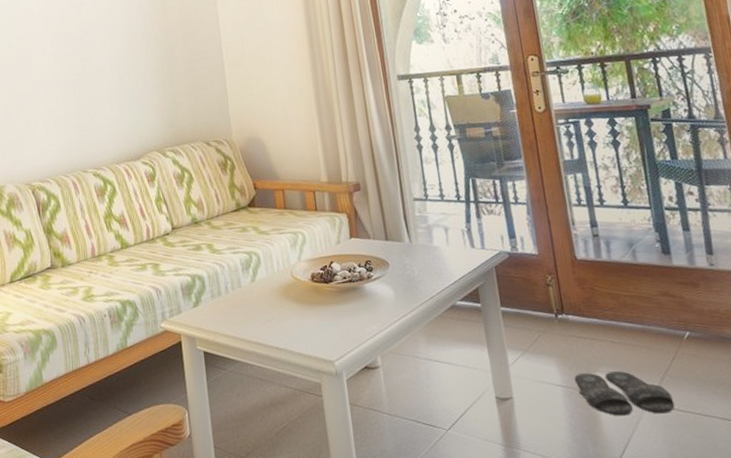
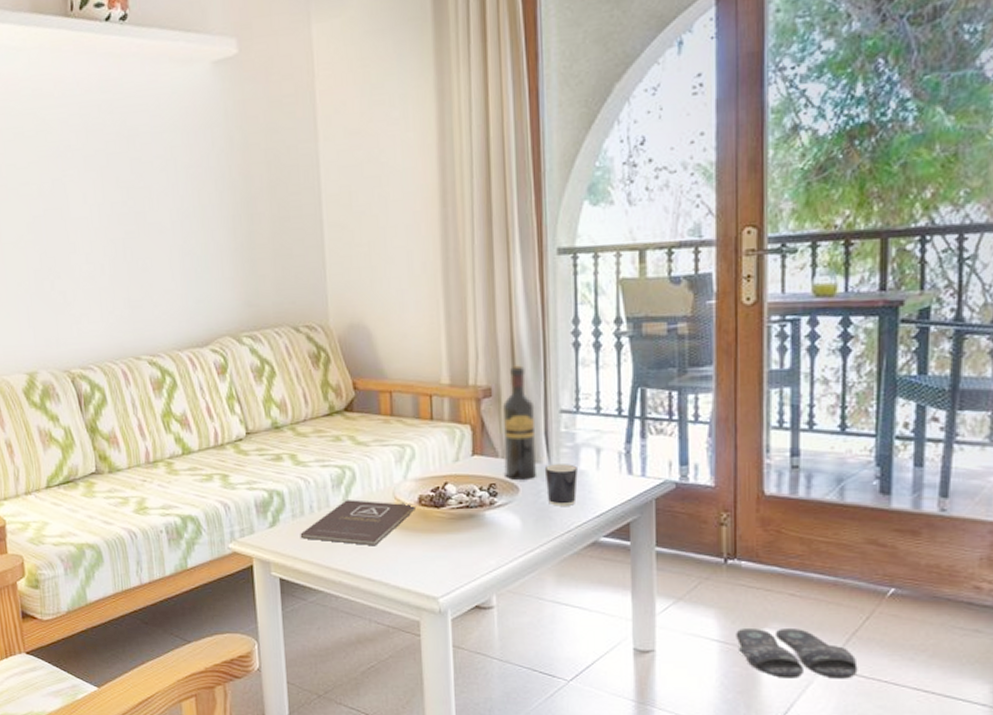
book: none [218,280,310,319] -> present [300,500,415,546]
wine bottle: none [369,164,402,257] -> present [502,365,537,480]
mug: none [406,241,435,277] -> present [544,464,578,506]

